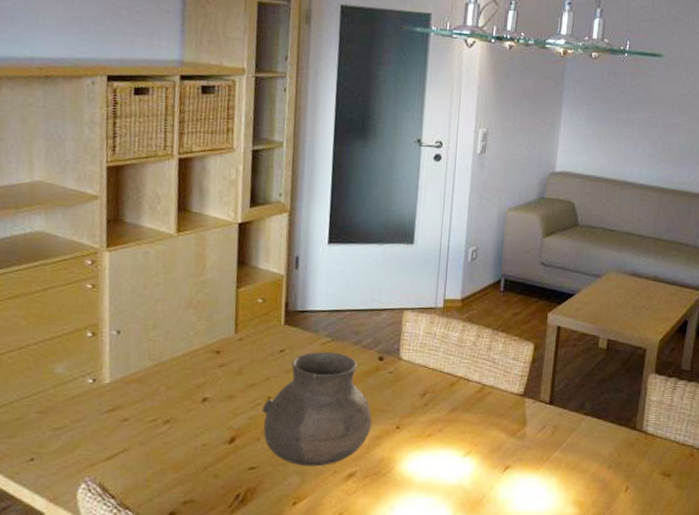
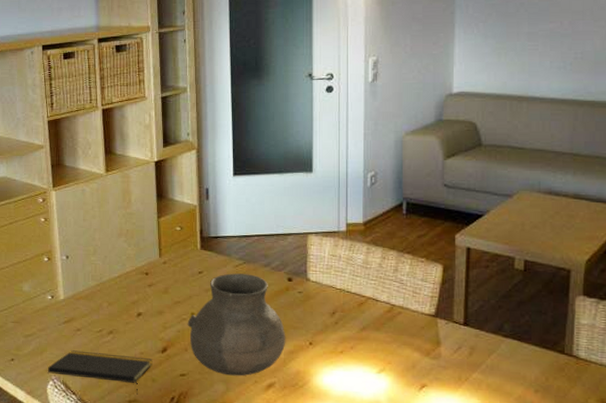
notepad: none [80,445,217,494] -> present [48,350,153,395]

